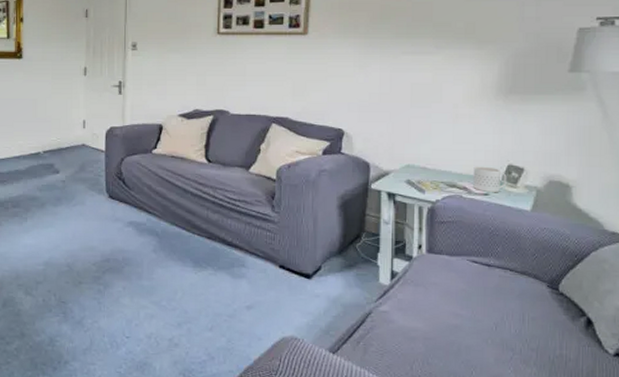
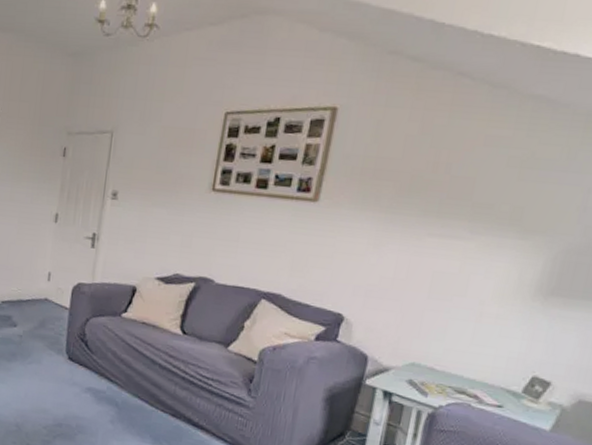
mug: present [473,166,507,193] -> none [486,373,529,406]

